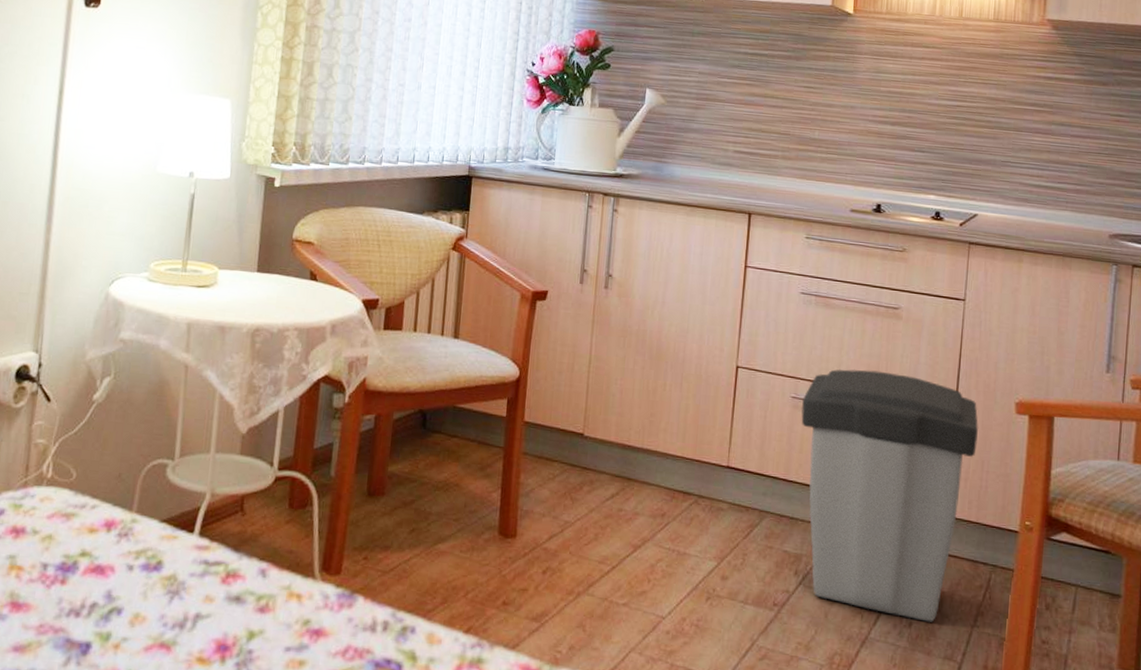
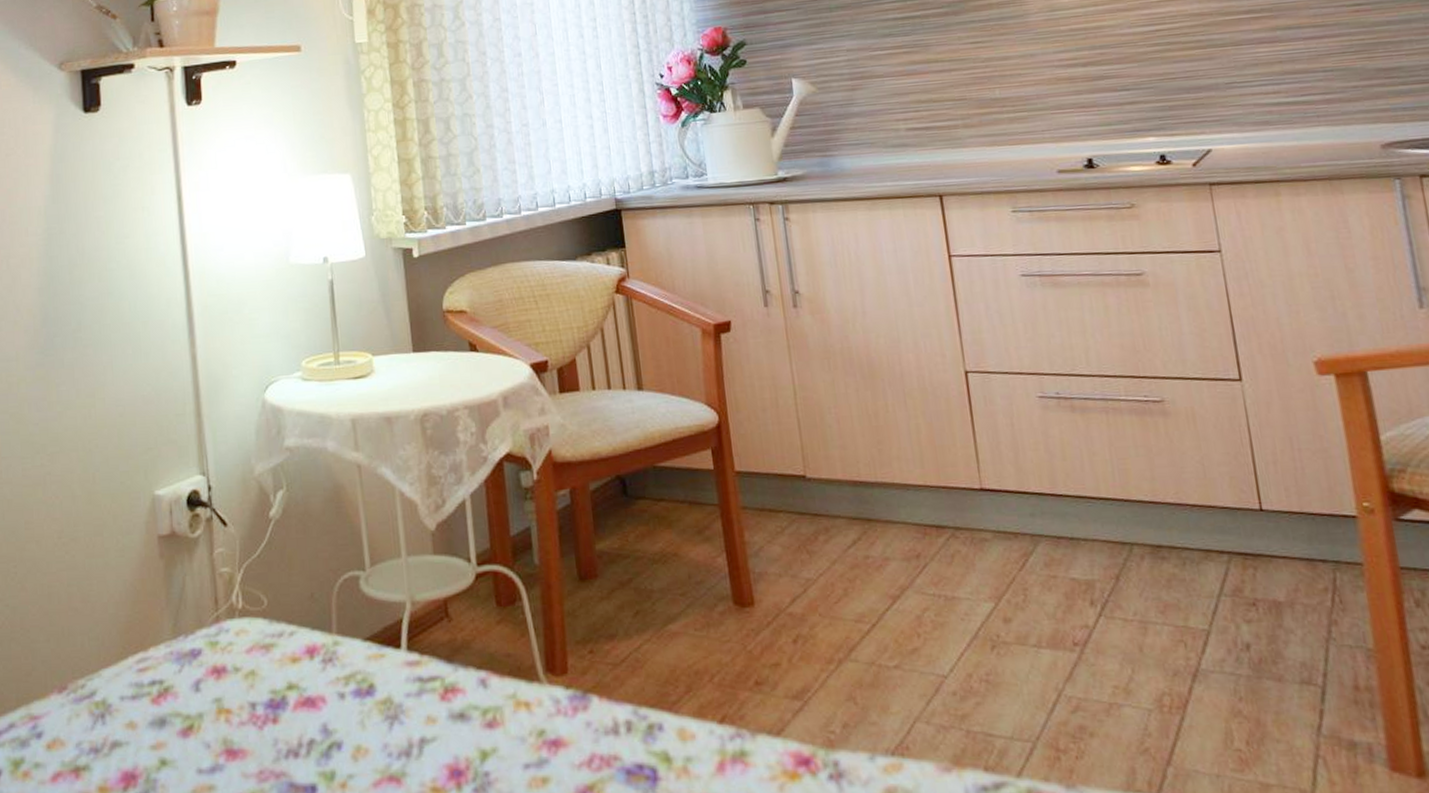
trash can: present [801,369,978,622] -> none [1052,350,1279,641]

